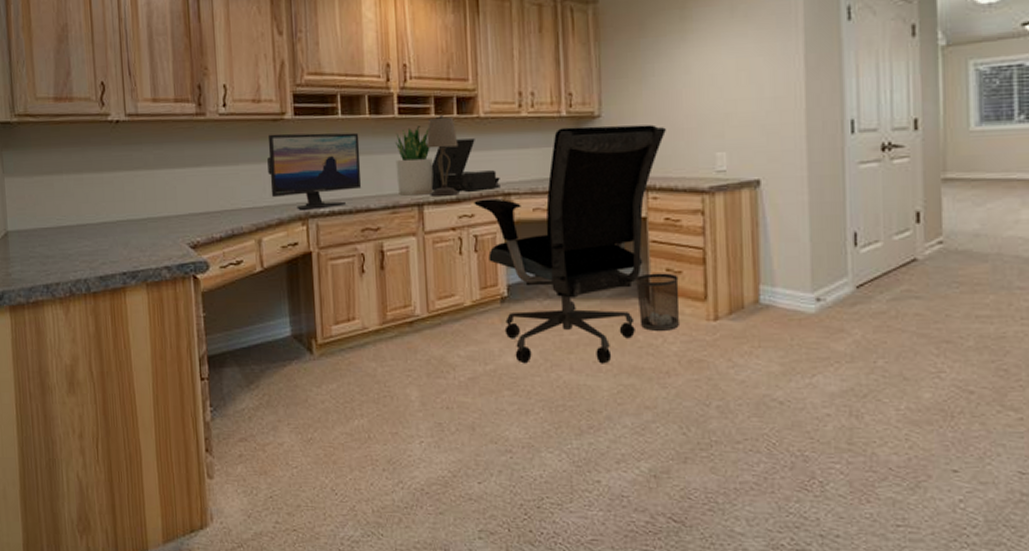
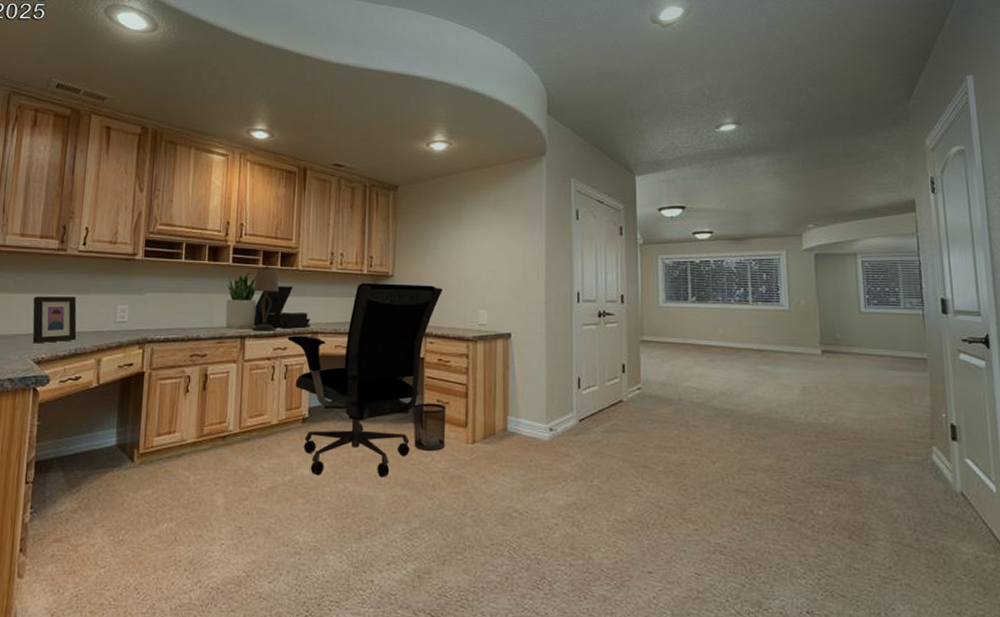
picture frame: none [178,169,231,226] -> present [32,296,77,344]
computer monitor: present [267,132,362,210] -> none [115,271,198,336]

